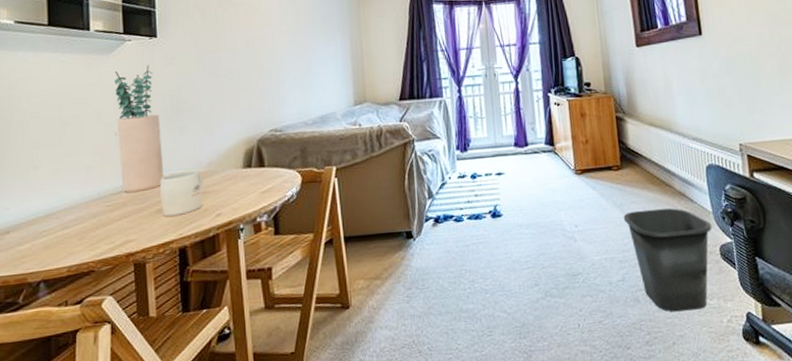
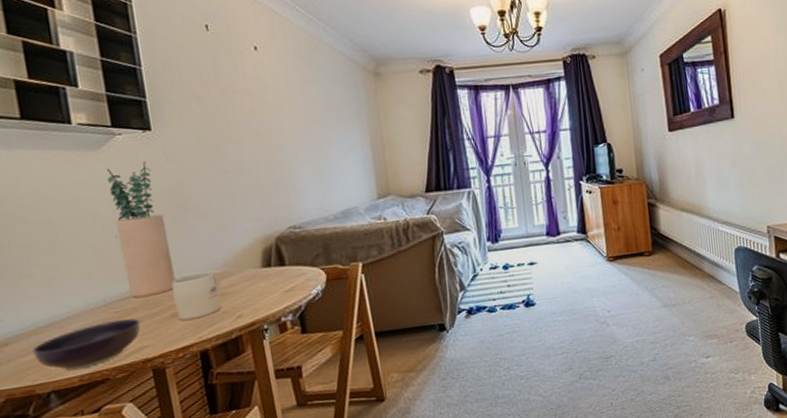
bowl: none [29,212,128,261] -> present [31,318,141,371]
waste bin: present [623,208,712,312] -> none [654,290,739,387]

